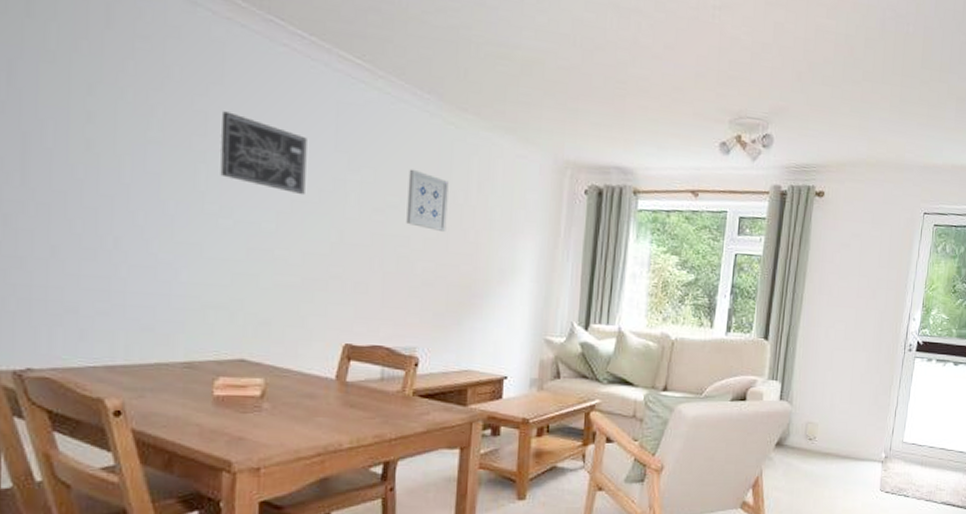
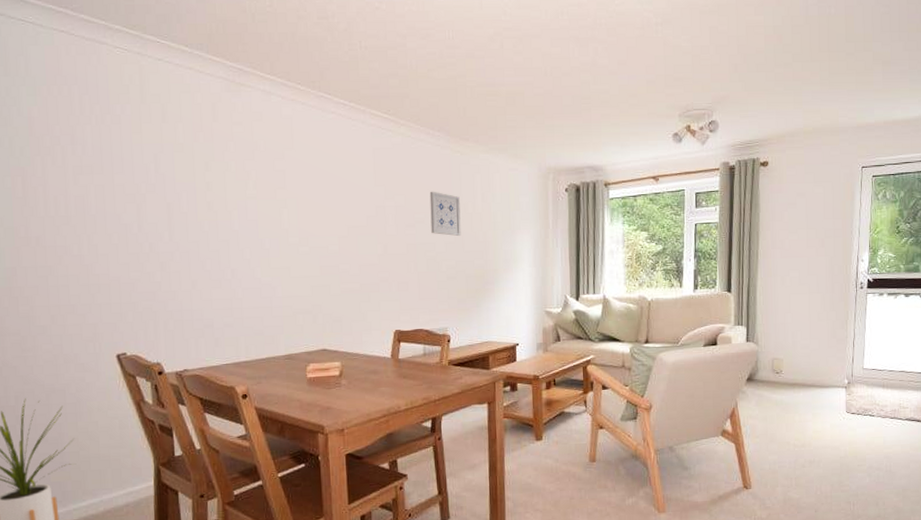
wall art: present [220,111,307,195] -> none [295,168,357,222]

